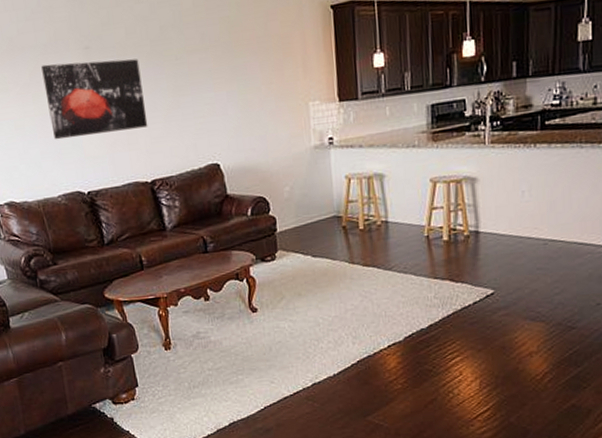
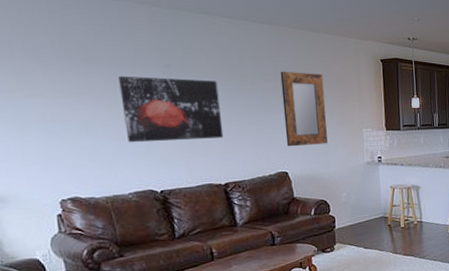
home mirror: none [207,35,266,133] -> present [280,71,328,147]

